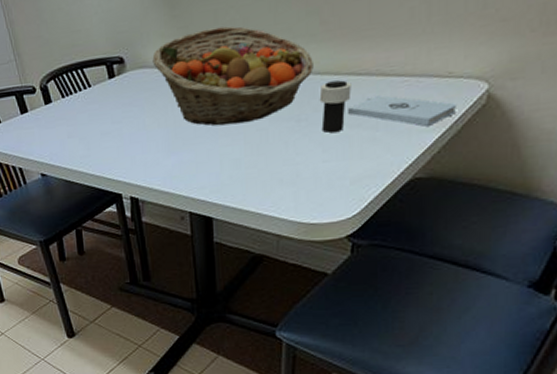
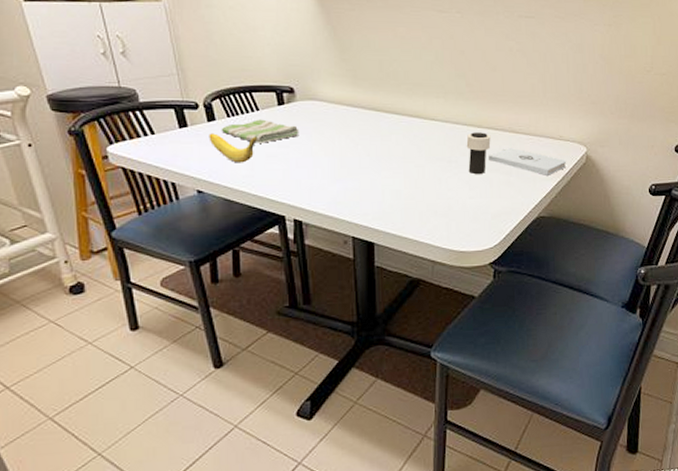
banana: none [47,114,91,144] -> present [209,133,257,163]
dish towel: none [57,95,131,122] -> present [221,119,299,143]
fruit basket: present [152,26,313,126] -> none [322,75,461,159]

